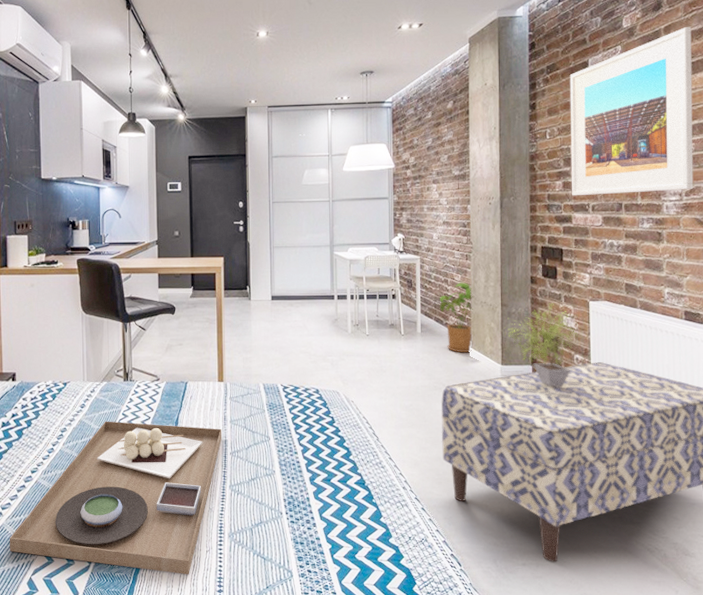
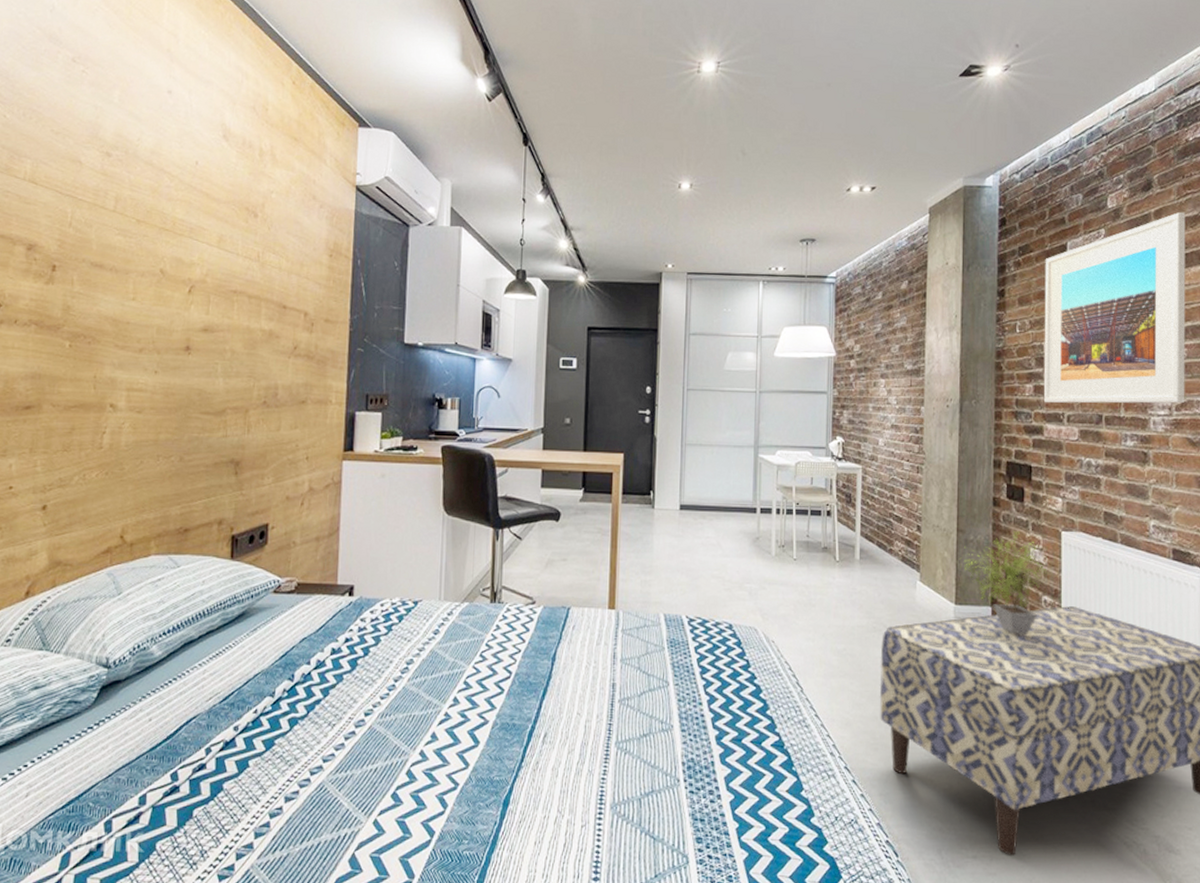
platter: present [9,421,223,575] -> none [328,652,610,857]
house plant: present [439,282,473,353] -> none [883,500,924,588]

